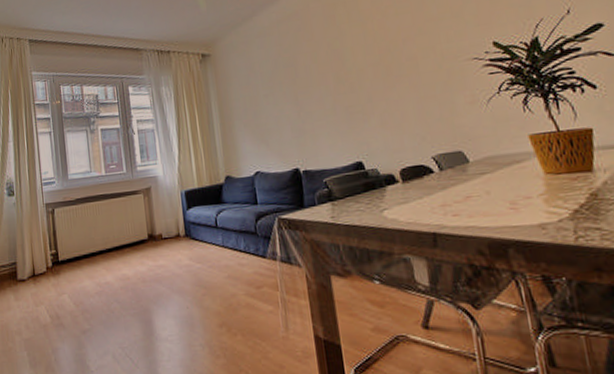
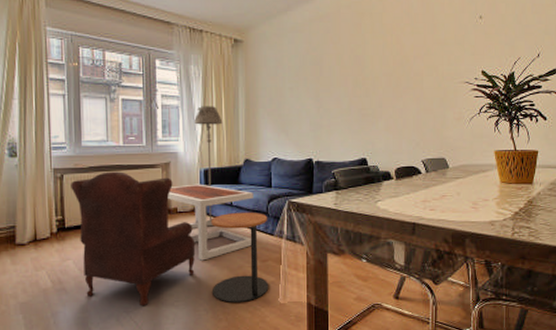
armchair: none [61,201,186,342] -> present [71,171,195,307]
coffee table: none [151,206,243,290] -> present [168,184,253,261]
floor lamp: none [170,124,201,252] -> present [194,106,223,227]
side table: none [197,232,268,337] -> present [211,212,269,304]

